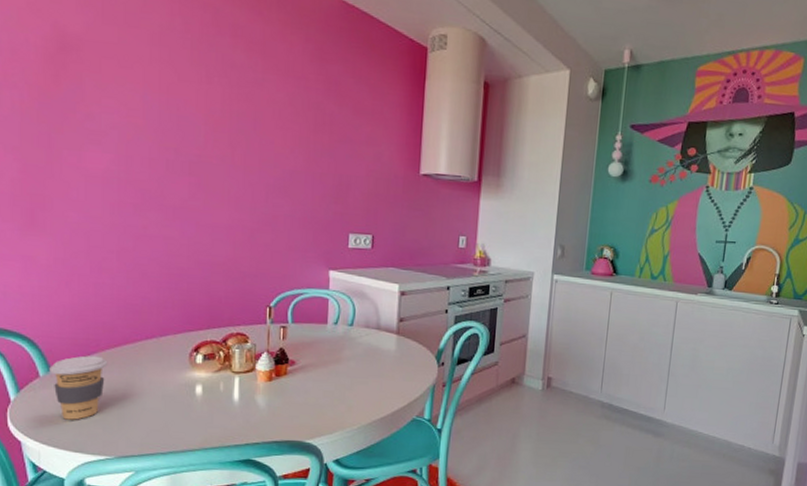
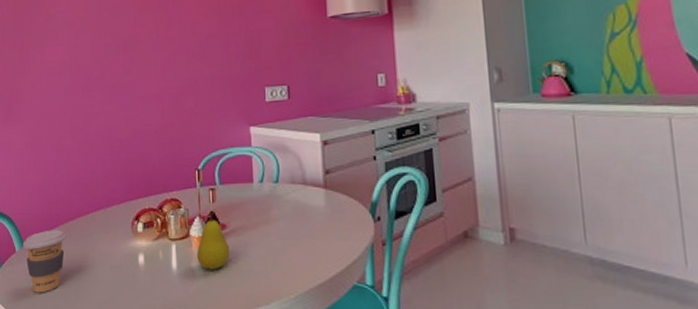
fruit: none [262,351,298,403] -> present [197,214,231,270]

